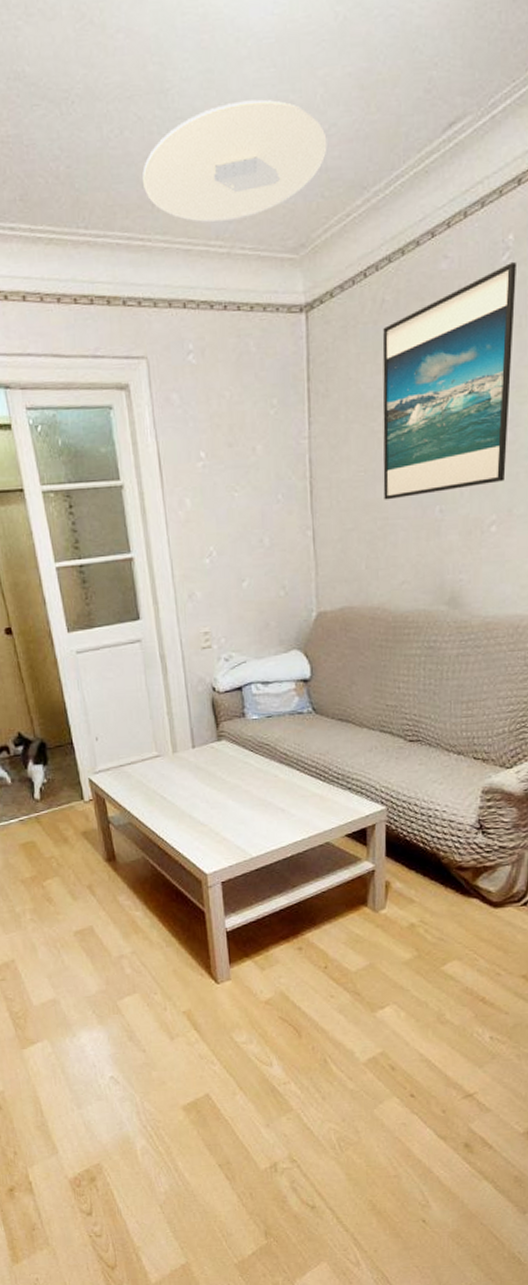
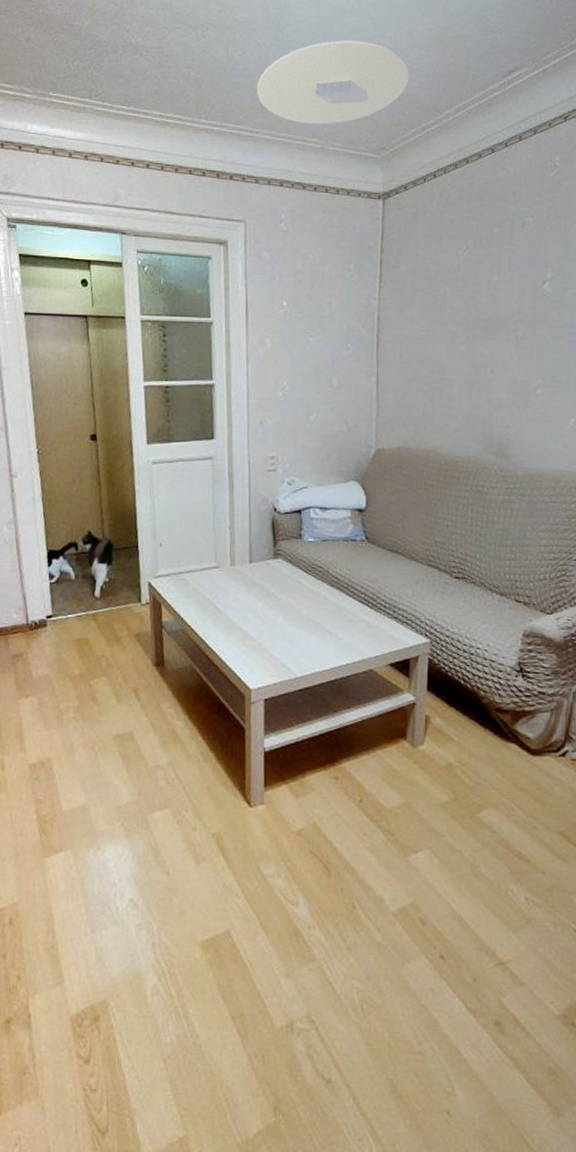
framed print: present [382,261,516,500] -> none [442,177,562,358]

